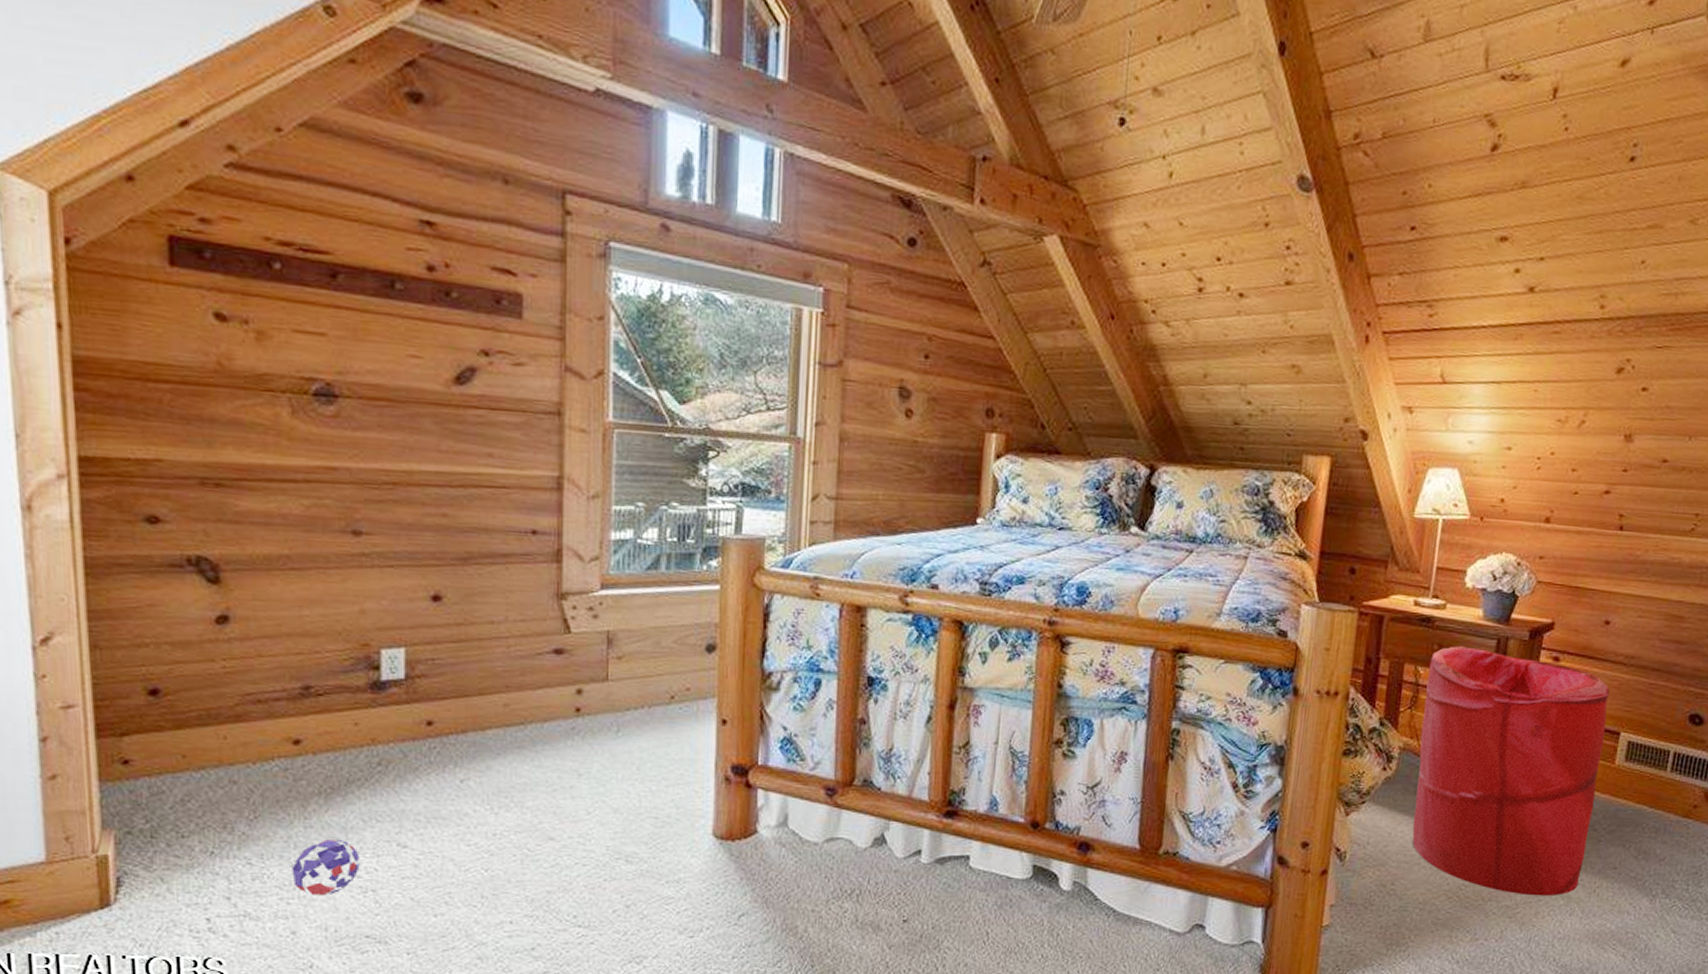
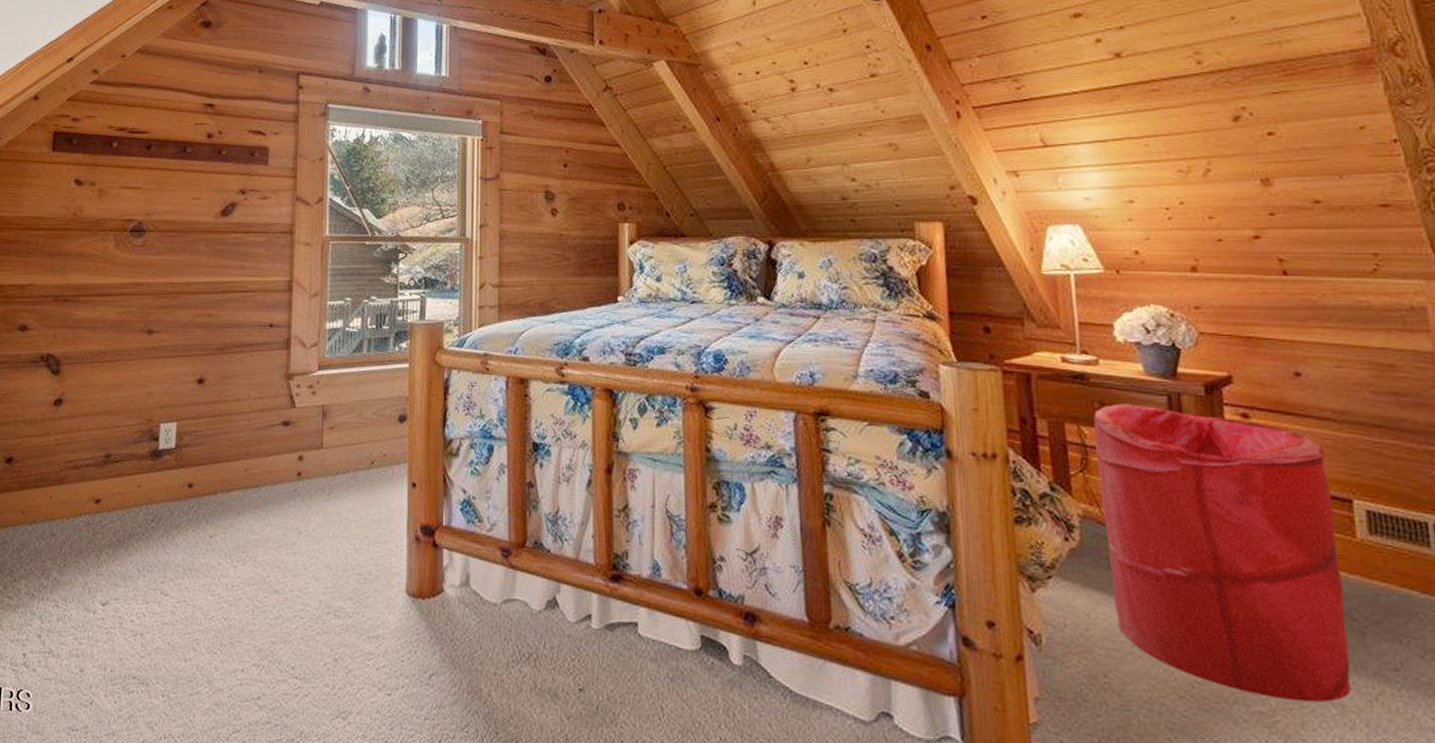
decorative ball: present [291,839,360,896] -> none [85,586,134,637]

